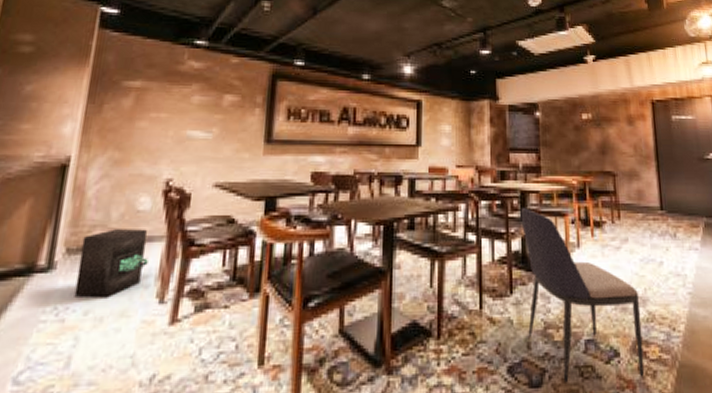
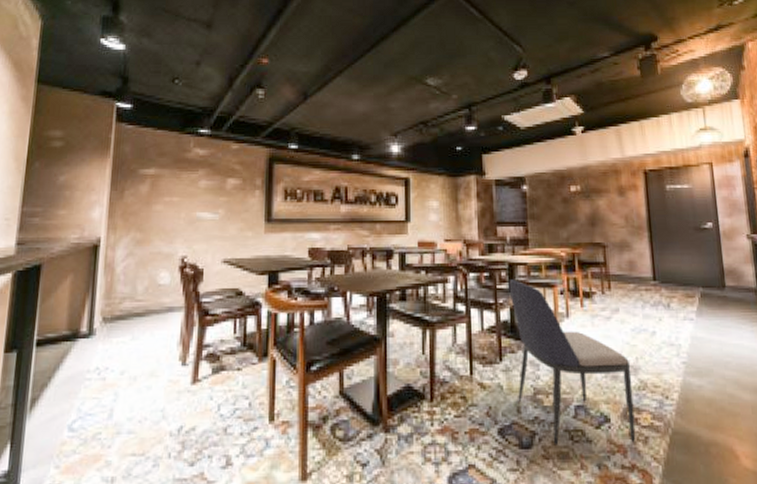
speaker: present [74,229,148,298] -> none [112,301,171,360]

